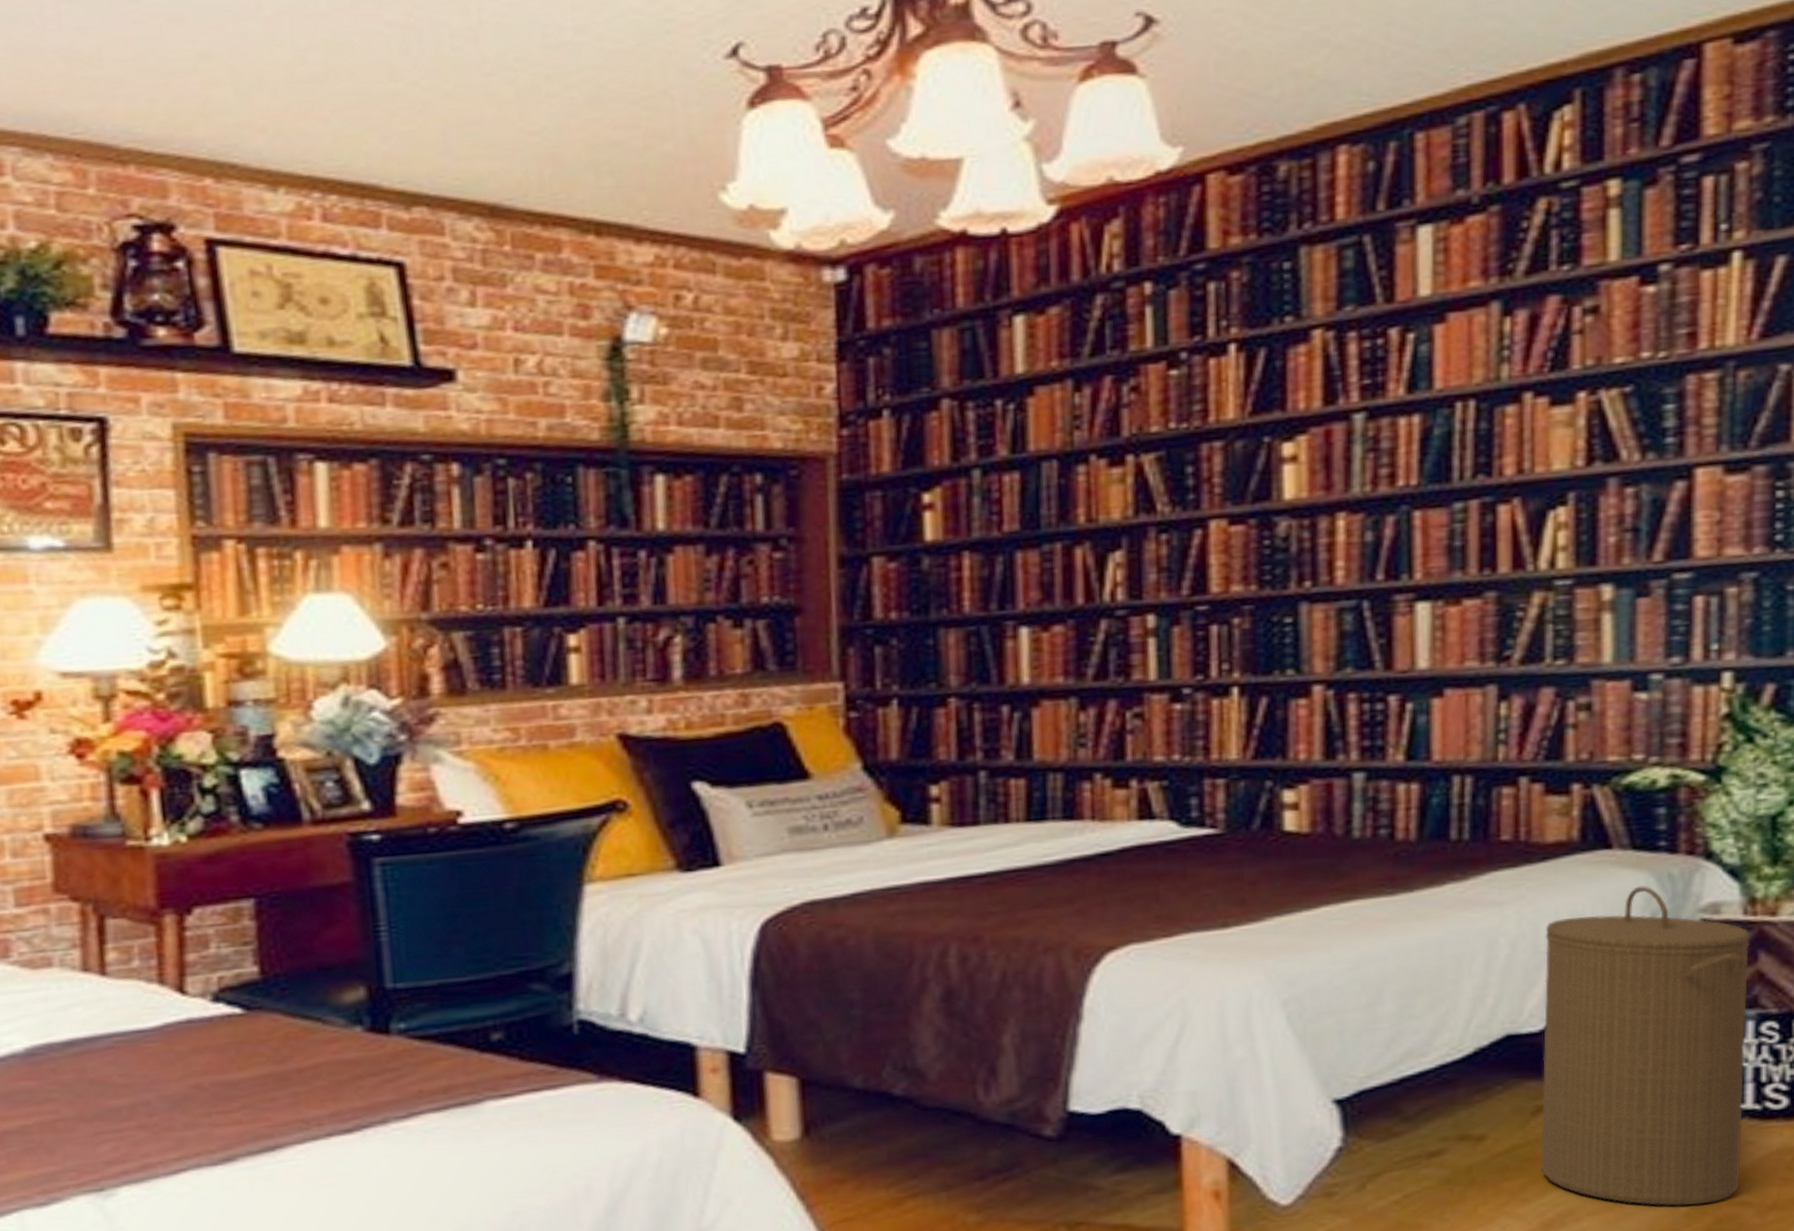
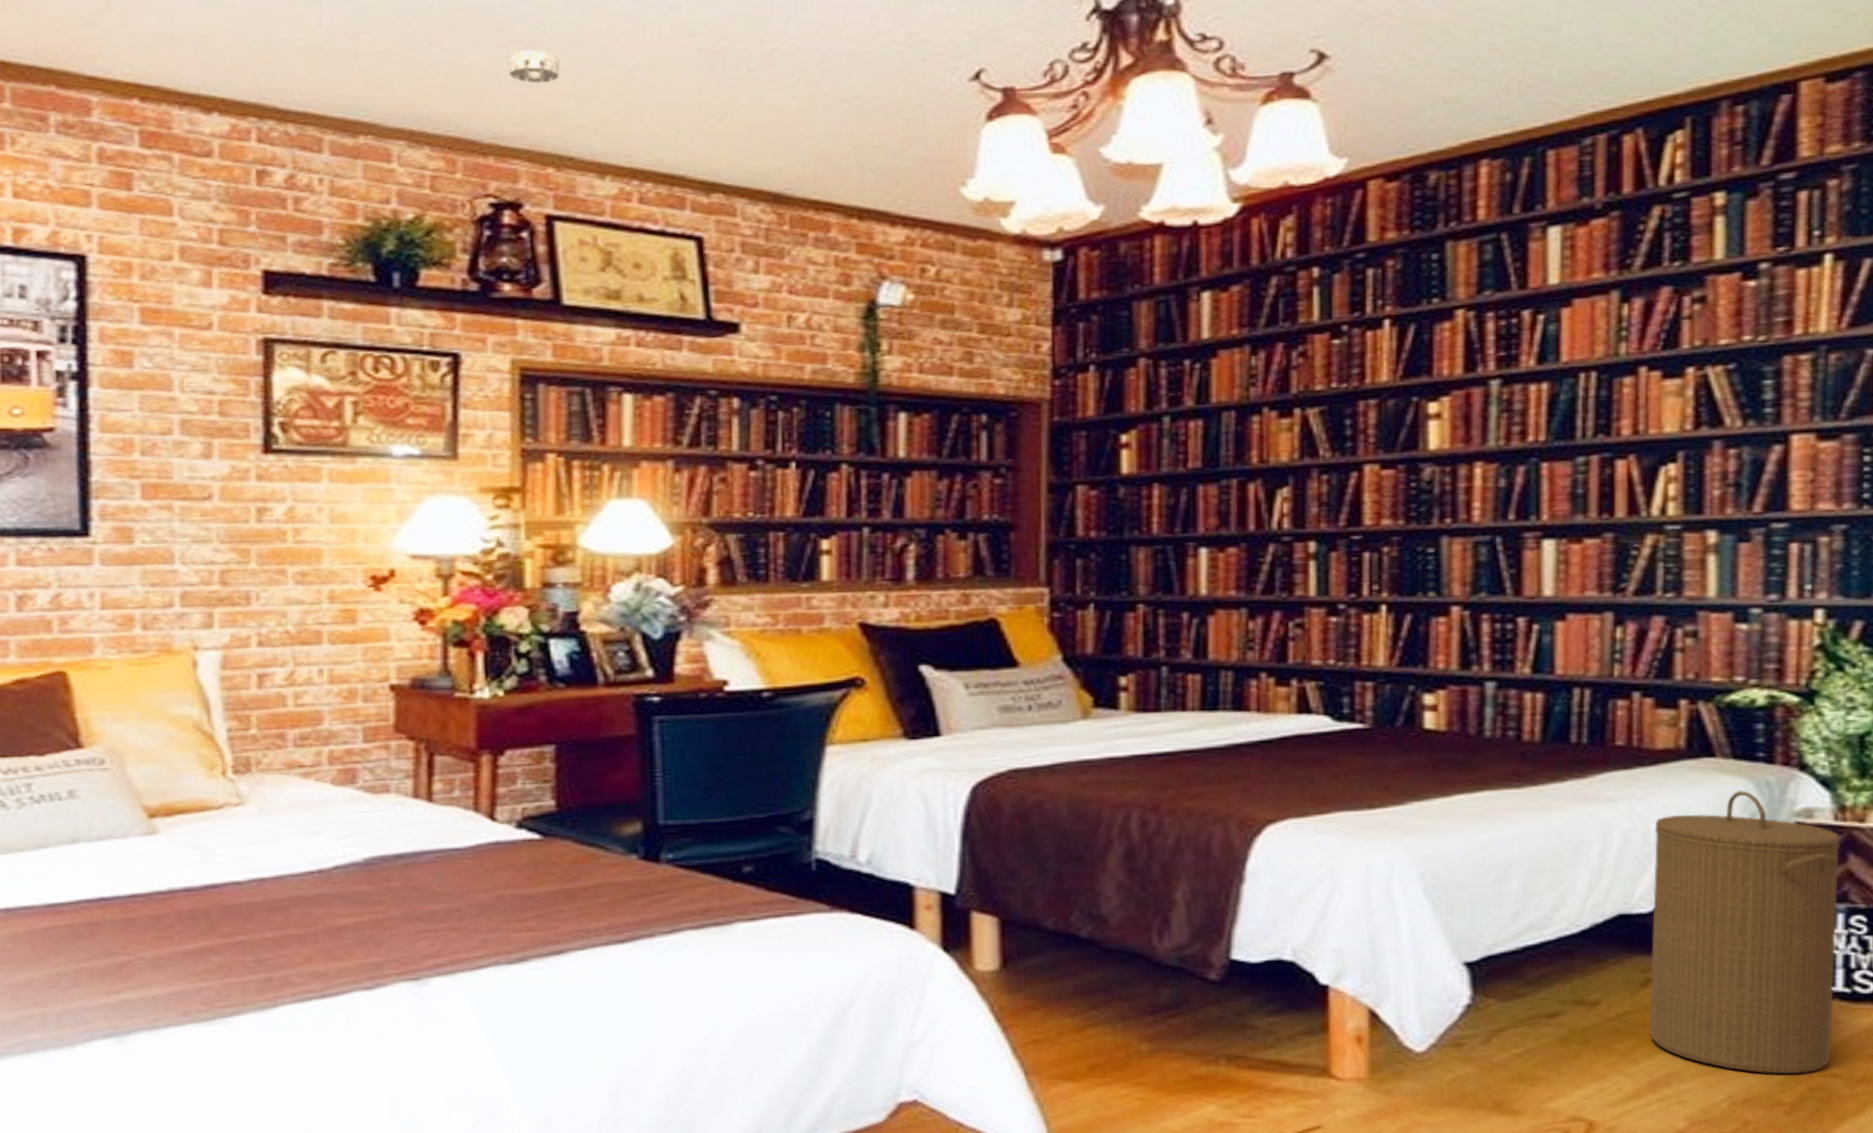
smoke detector: none [146,26,213,70] -> present [508,49,560,83]

